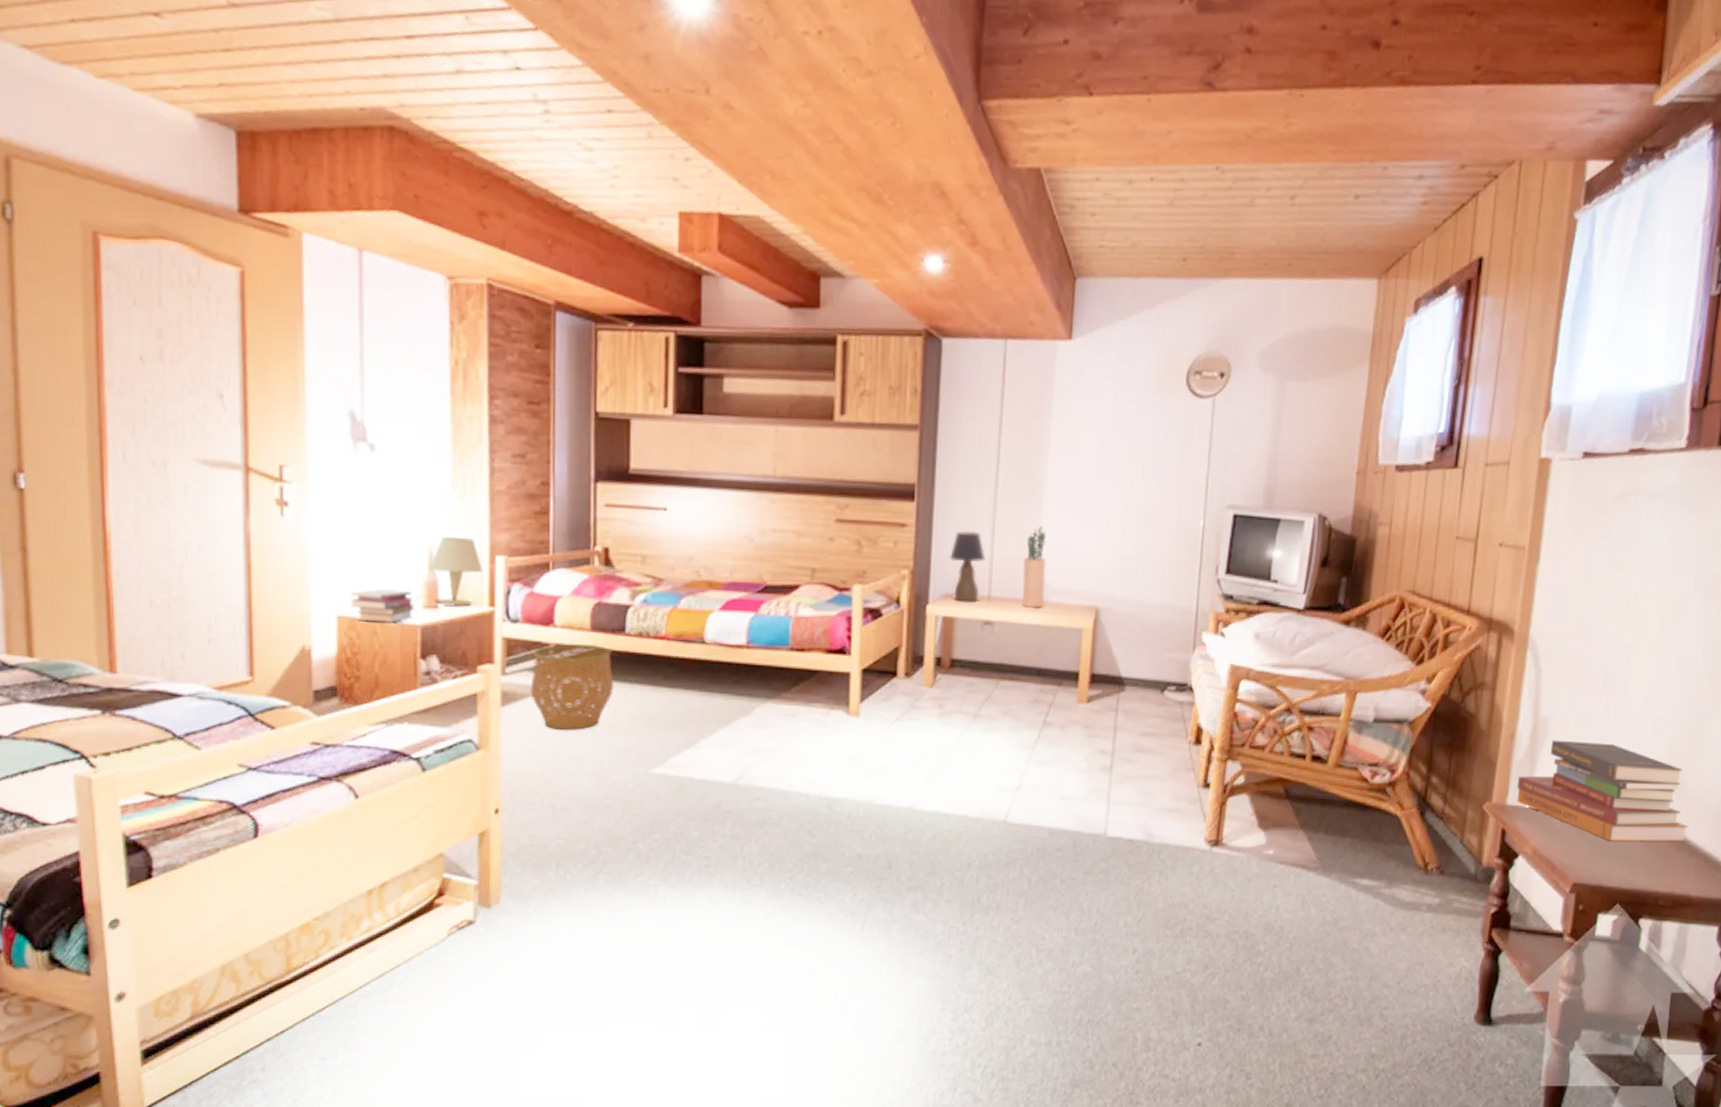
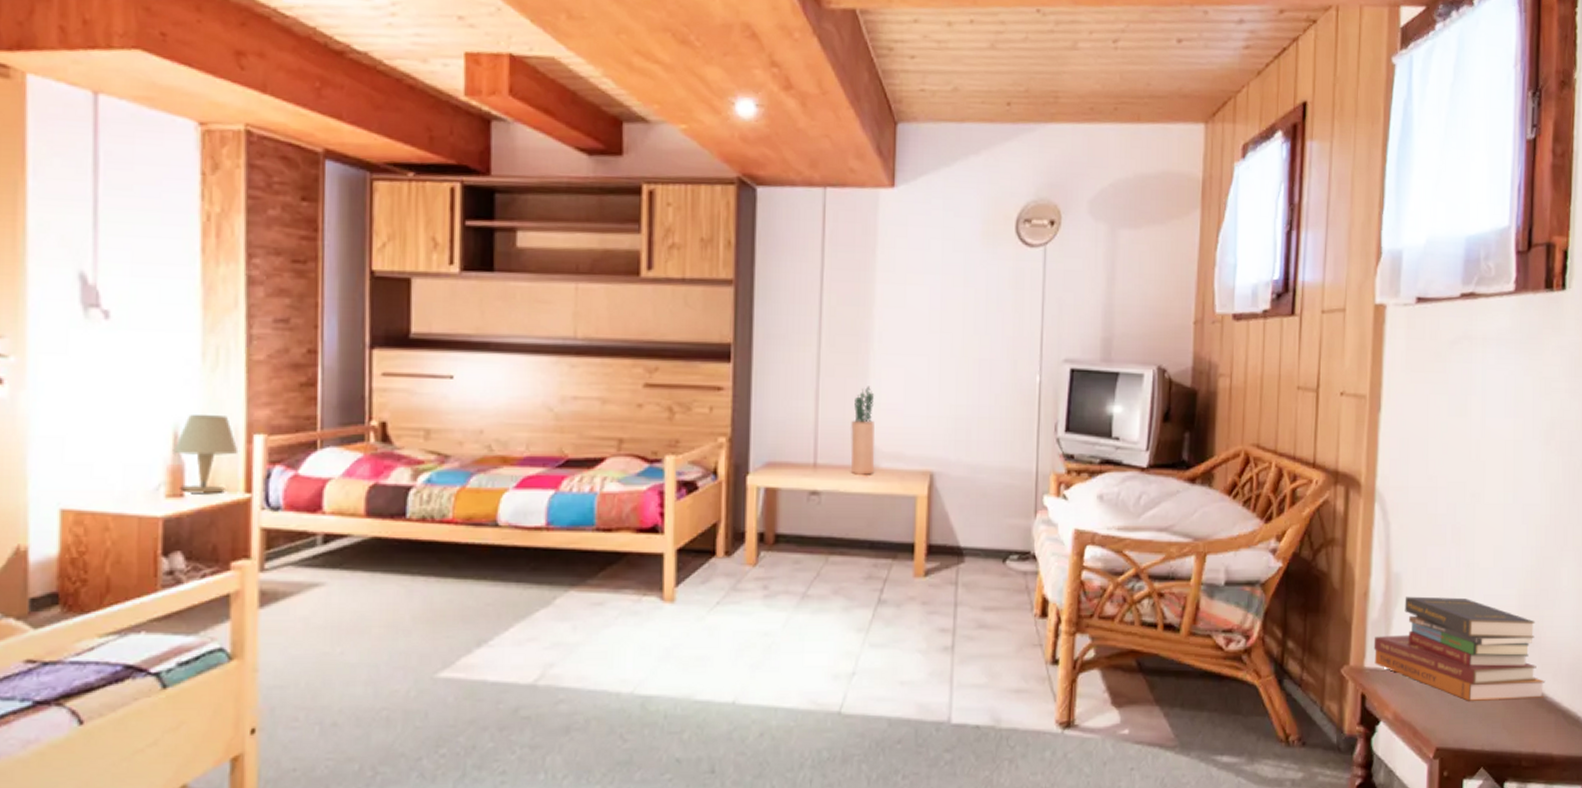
books: present [351,588,414,624] -> none [77,475,155,517]
basket: present [530,643,615,730] -> none [294,531,394,632]
table lamp: present [950,530,986,604] -> none [771,393,810,473]

